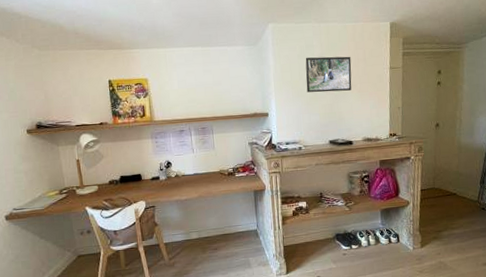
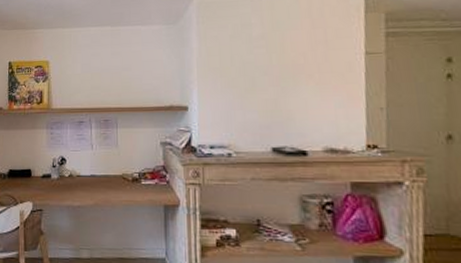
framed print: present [305,56,352,93] -> none [240,37,307,83]

